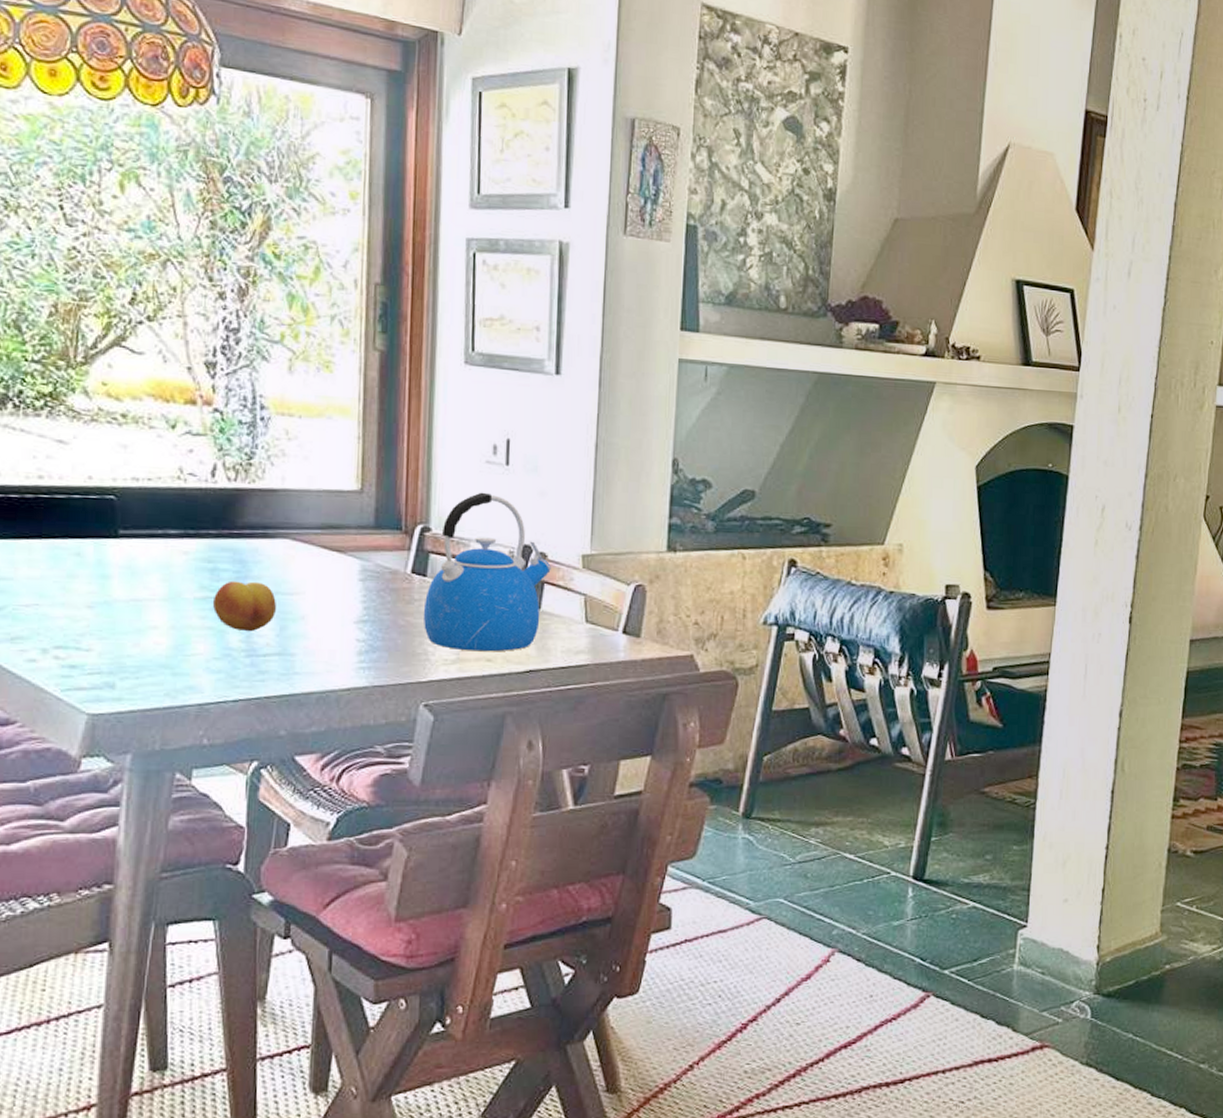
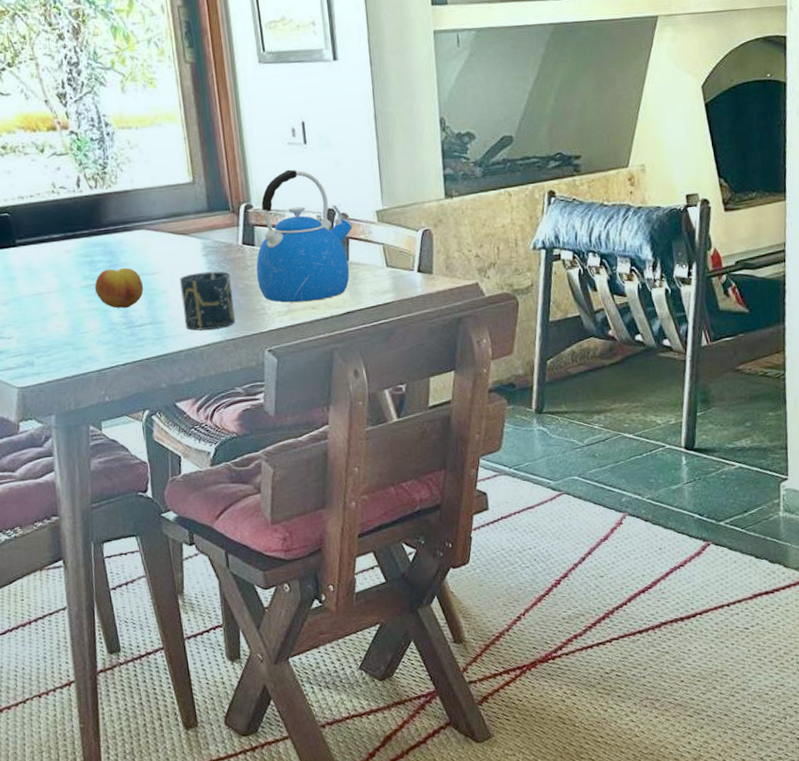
cup: none [322,600,390,671] -> present [180,271,235,331]

